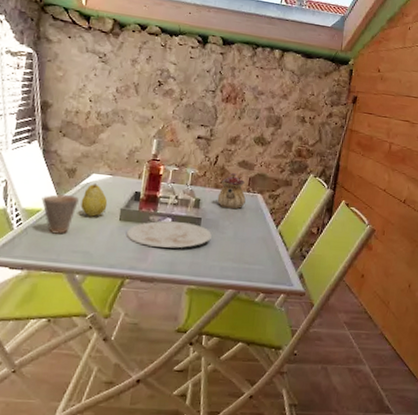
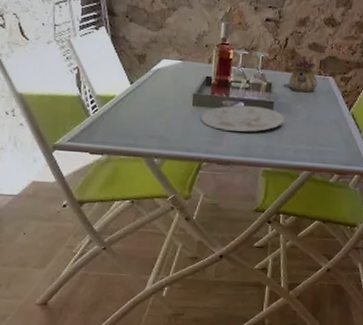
cup: present [41,193,79,234] -> none [114,79,151,120]
fruit: present [80,183,108,217] -> none [153,69,180,102]

